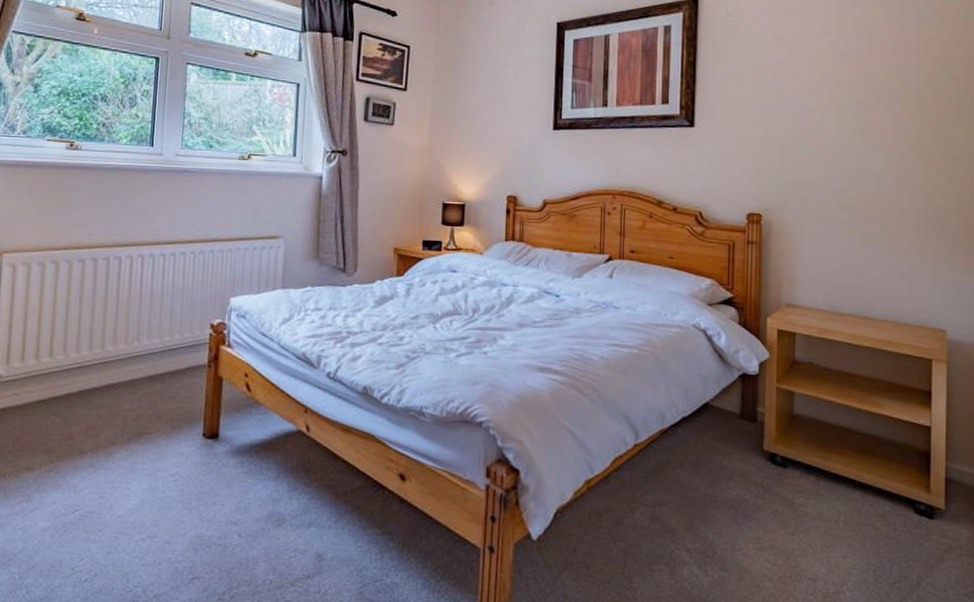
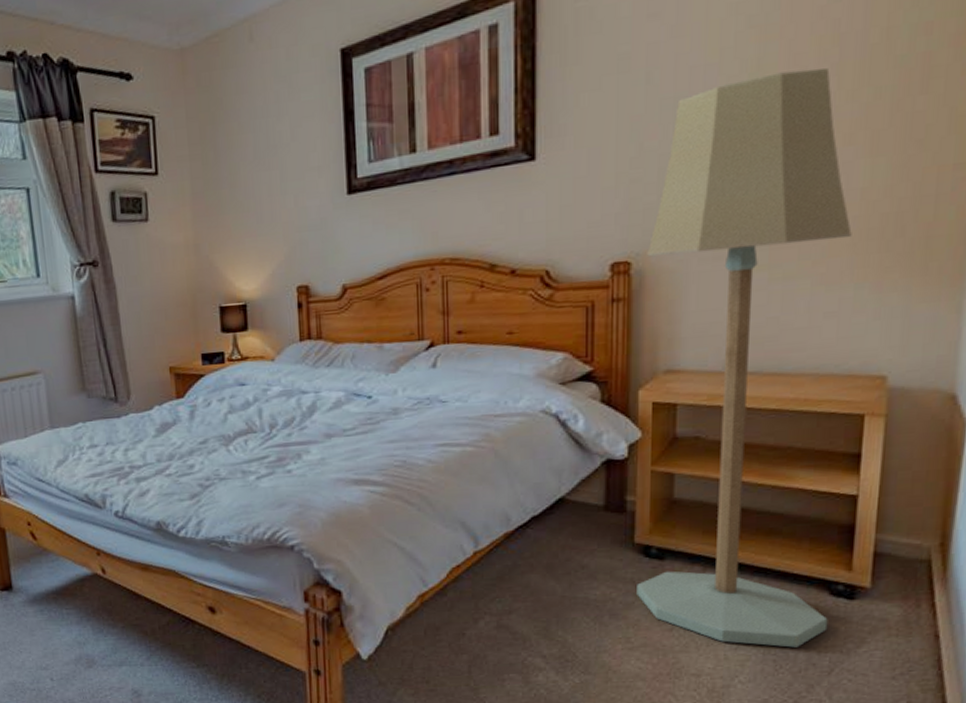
floor lamp: none [765,94,916,560] -> present [637,68,852,648]

